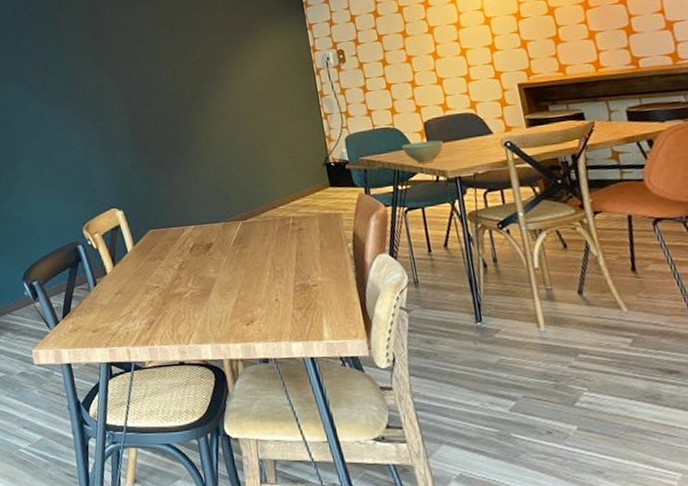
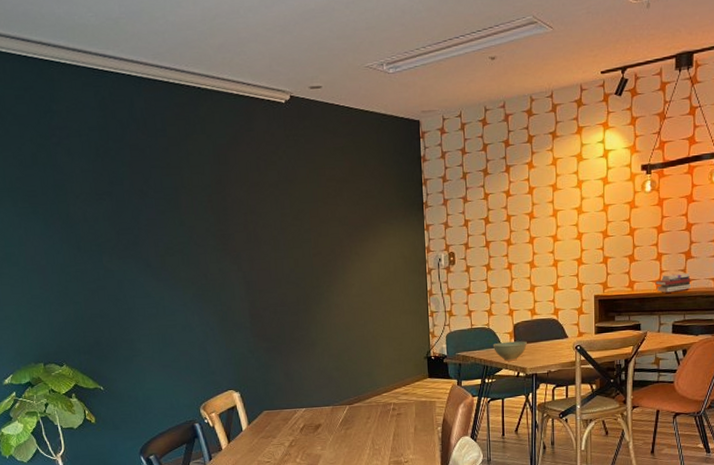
books: none [592,50,643,75] -> present [655,272,692,293]

